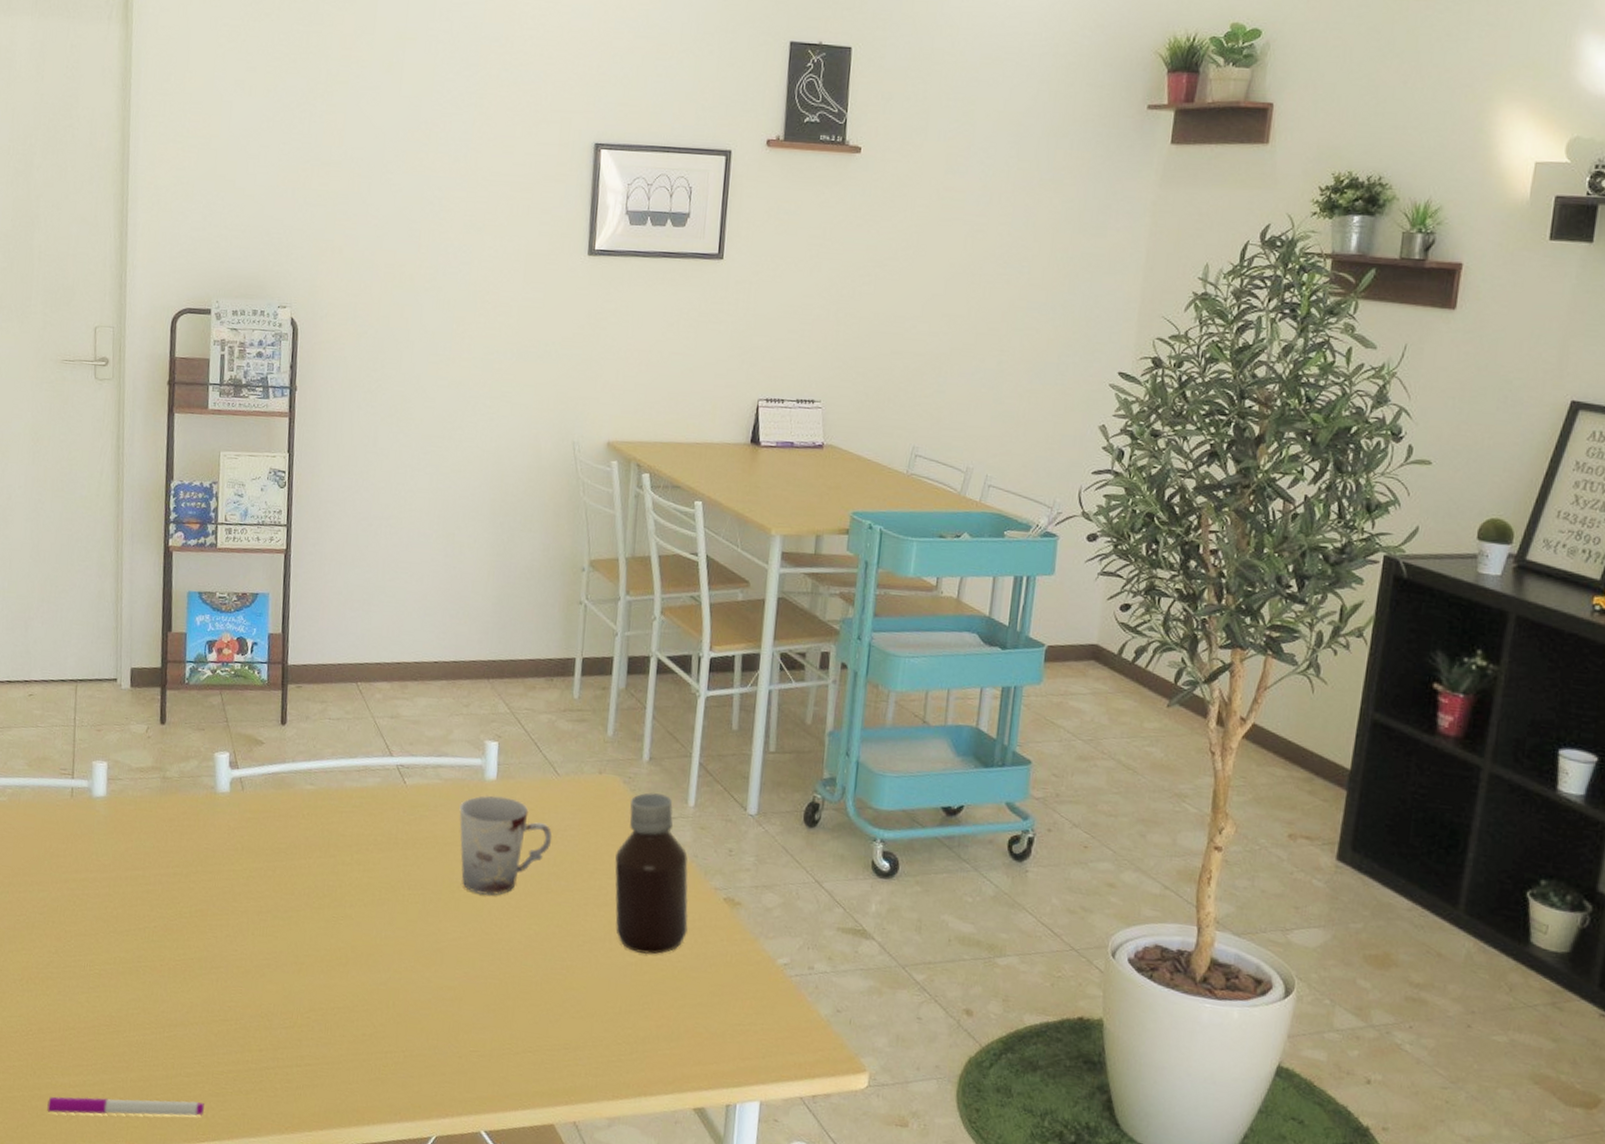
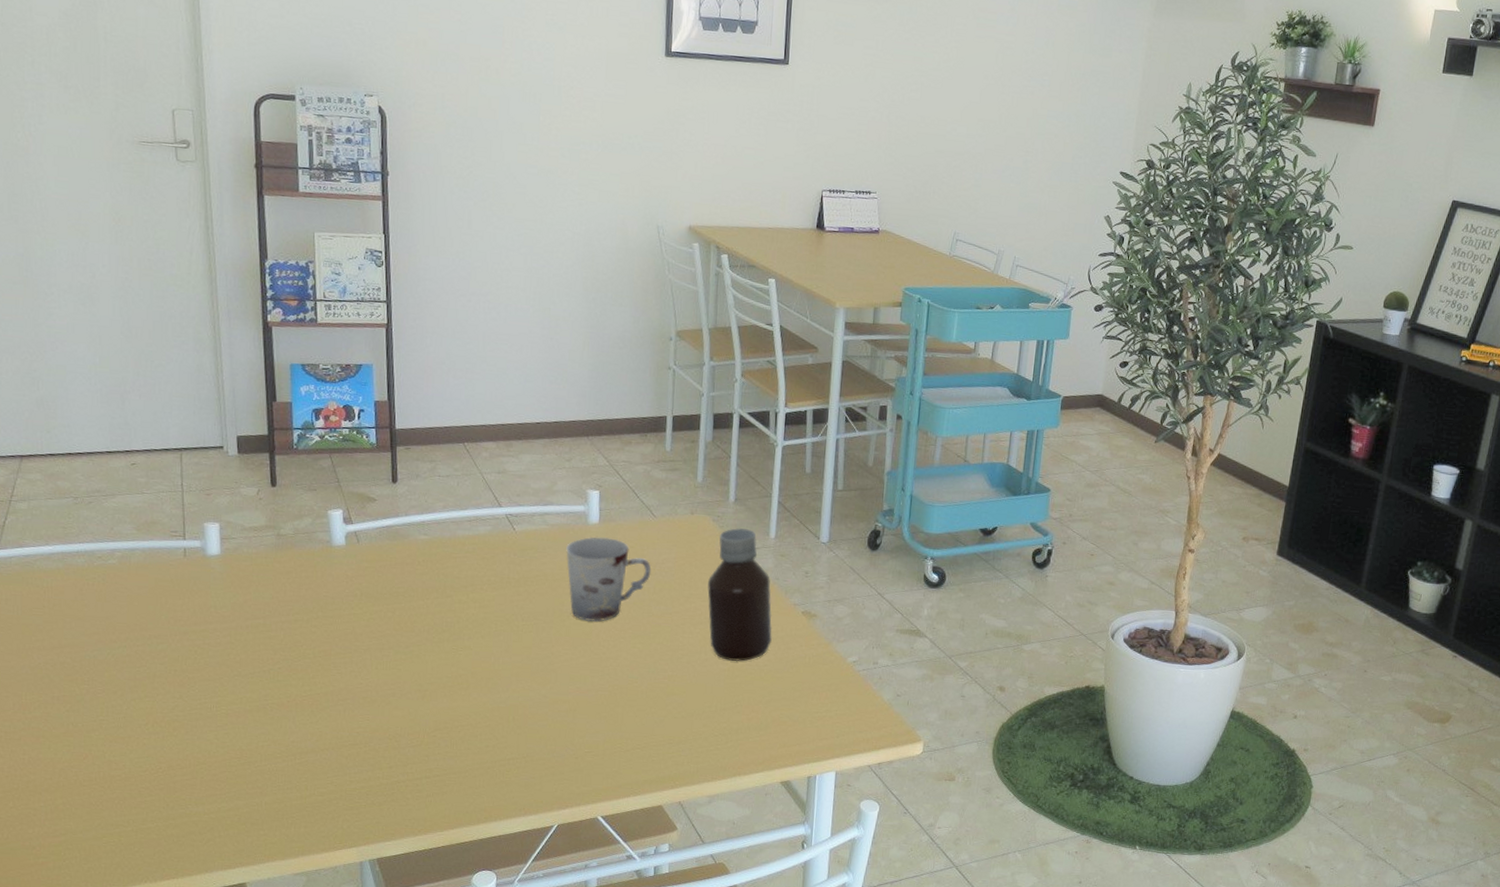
pen: present [47,1096,204,1117] -> none [183,816,339,839]

